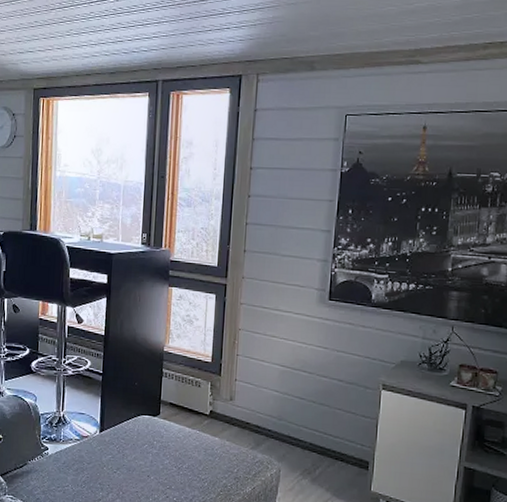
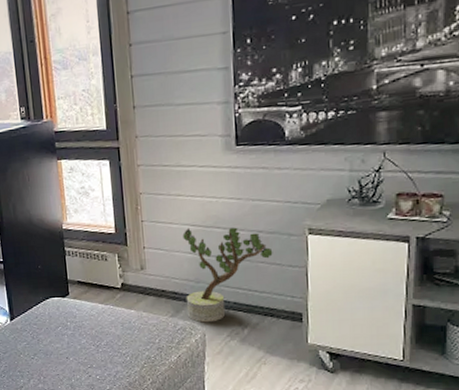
potted plant: none [266,368,350,460] -> present [182,227,273,323]

